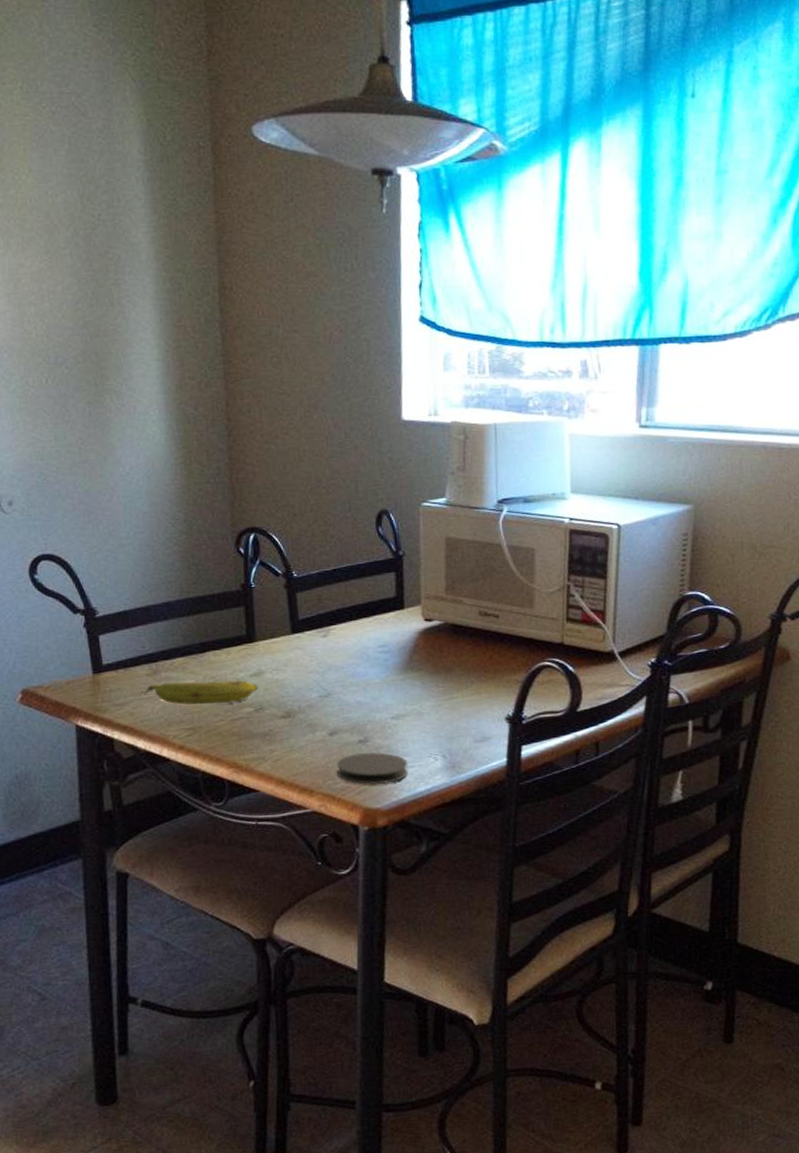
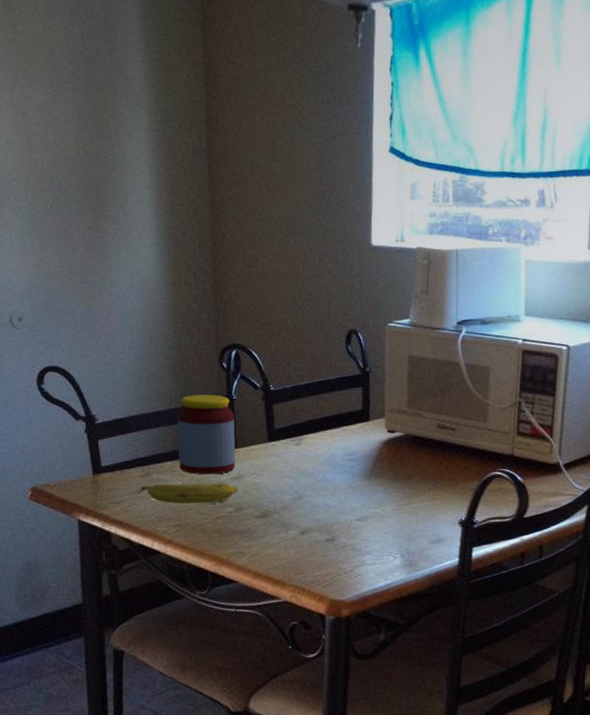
jar: none [189,583,255,672] -> present [177,394,236,475]
coaster: present [336,752,409,785] -> none [306,550,370,579]

